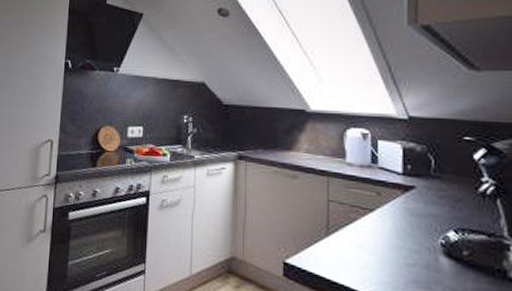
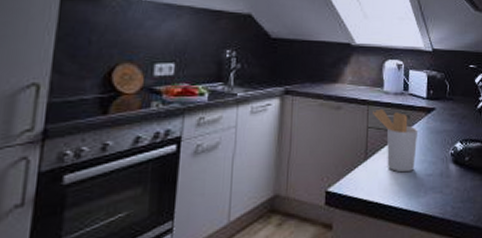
utensil holder: none [332,182,393,258] -> present [371,109,419,173]

